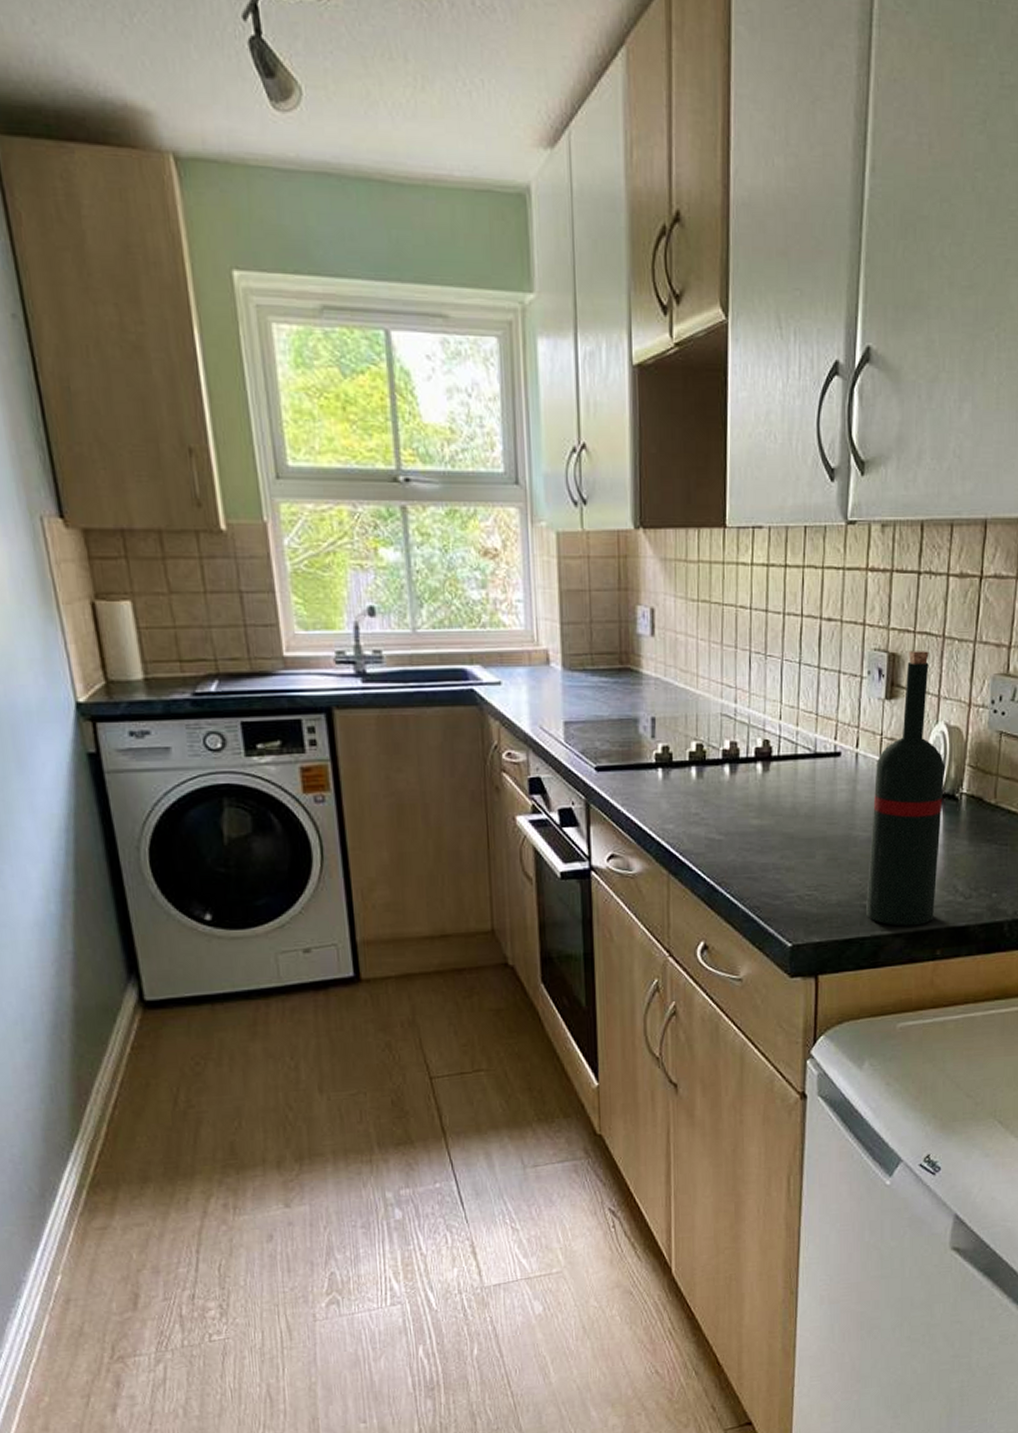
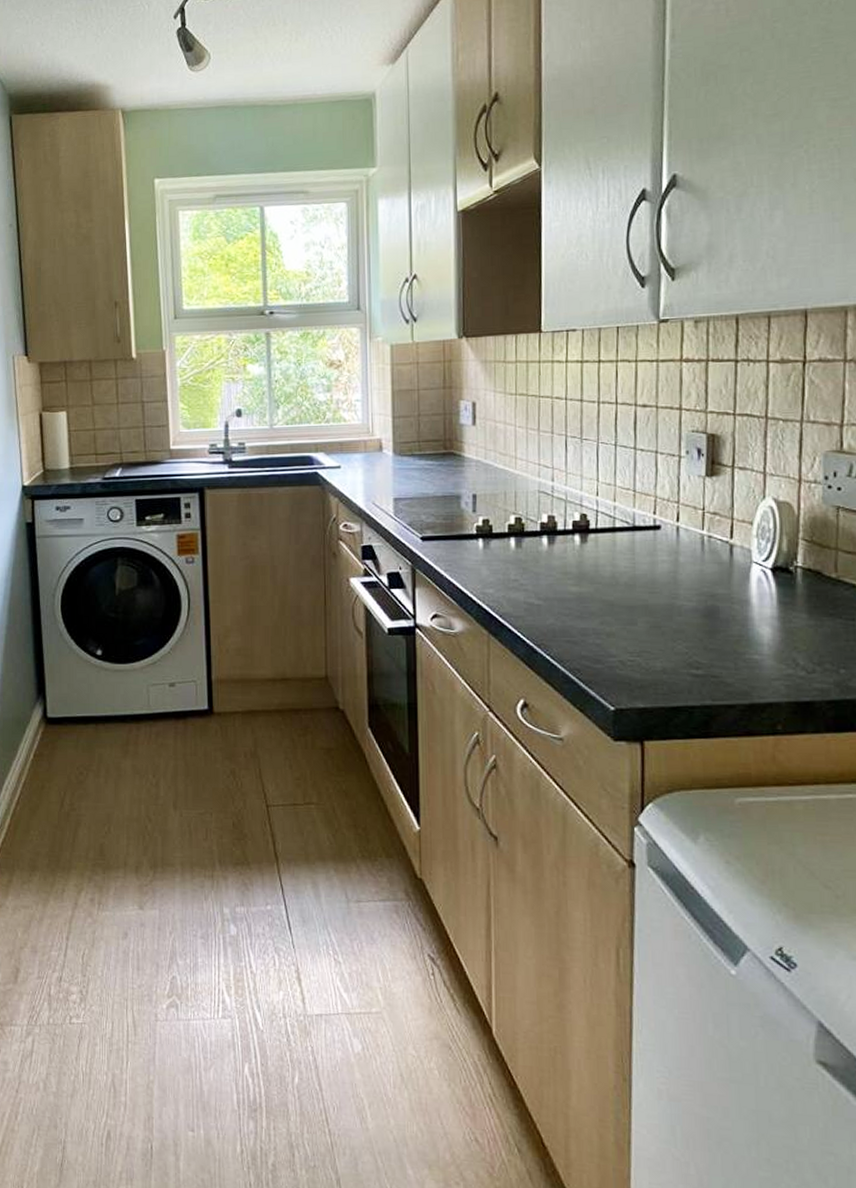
wine bottle: present [866,651,946,926] -> none [694,431,777,698]

